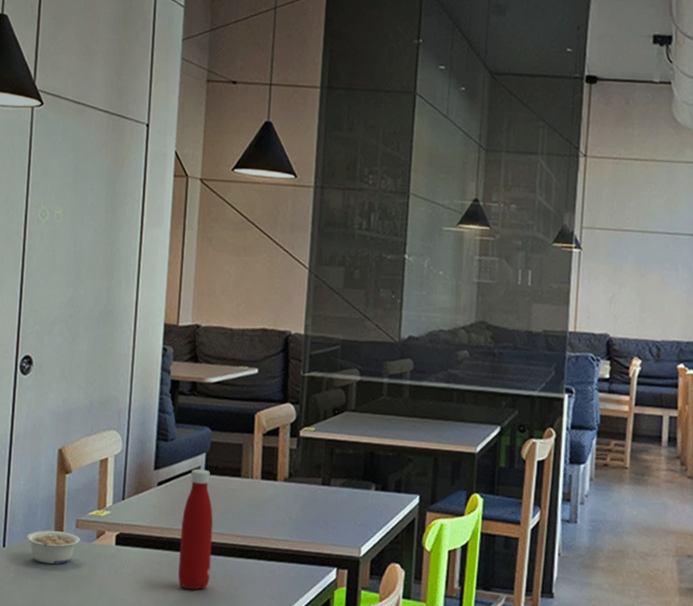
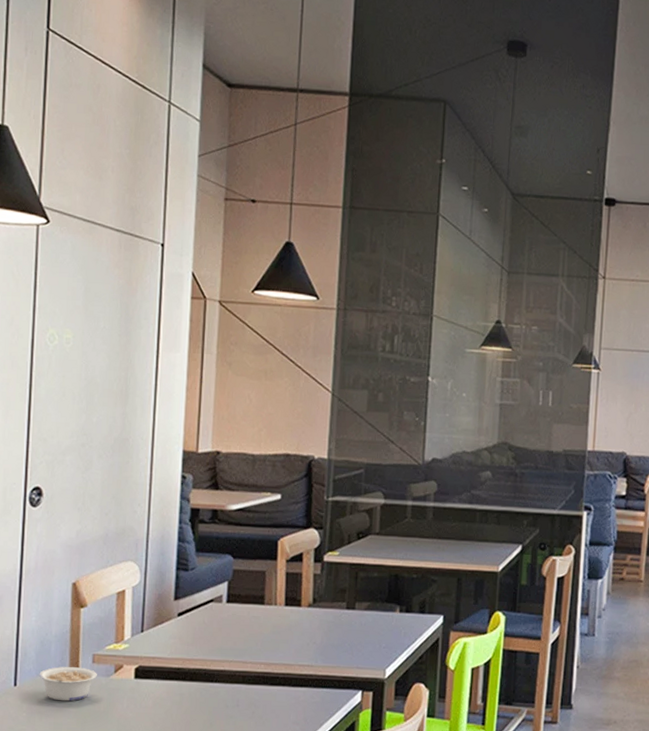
bottle: present [178,469,213,591] -> none [200,597,236,720]

